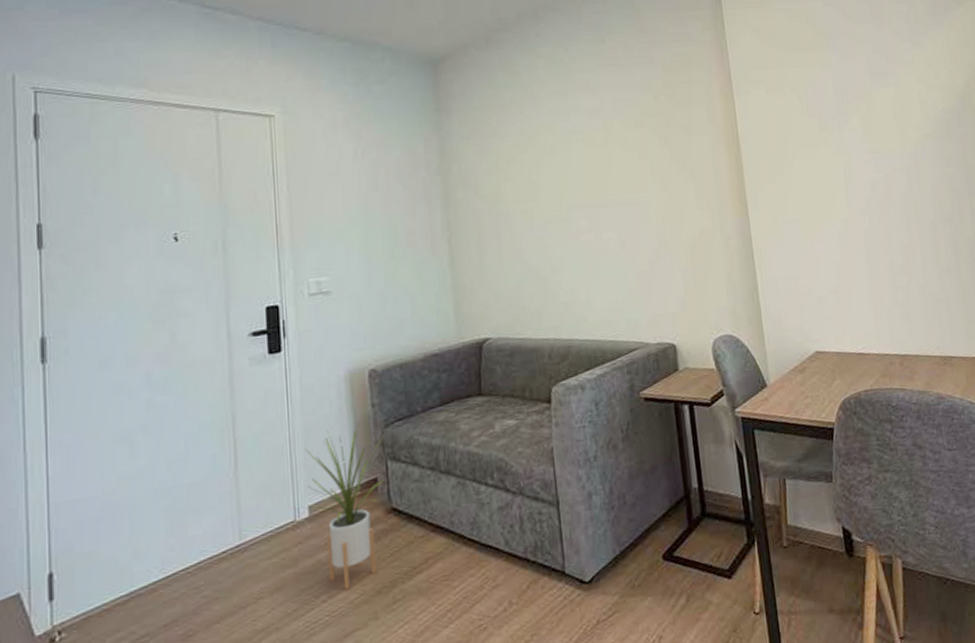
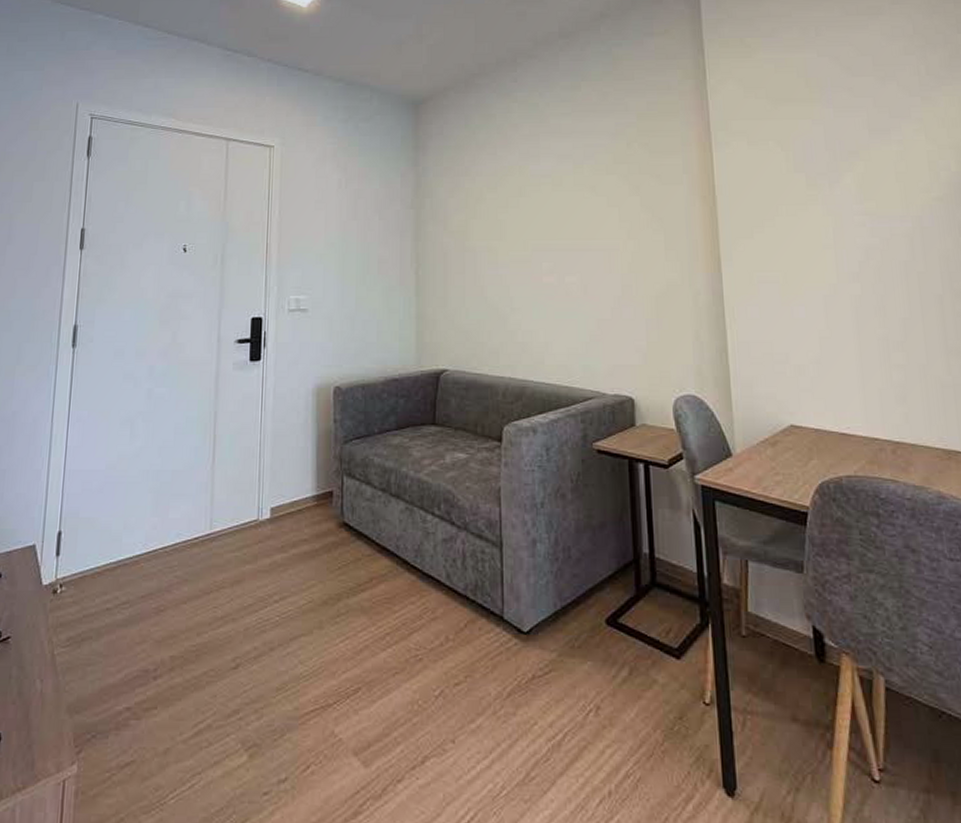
house plant: present [304,423,385,589] -> none [270,436,342,593]

